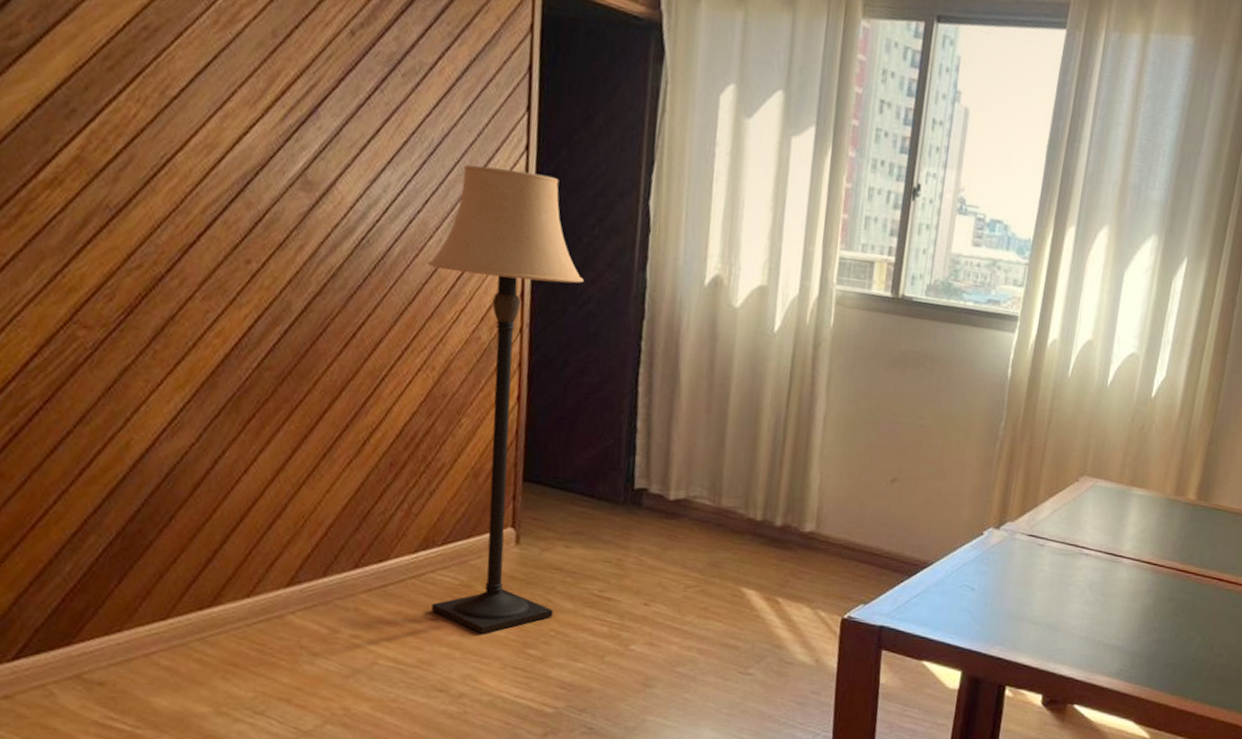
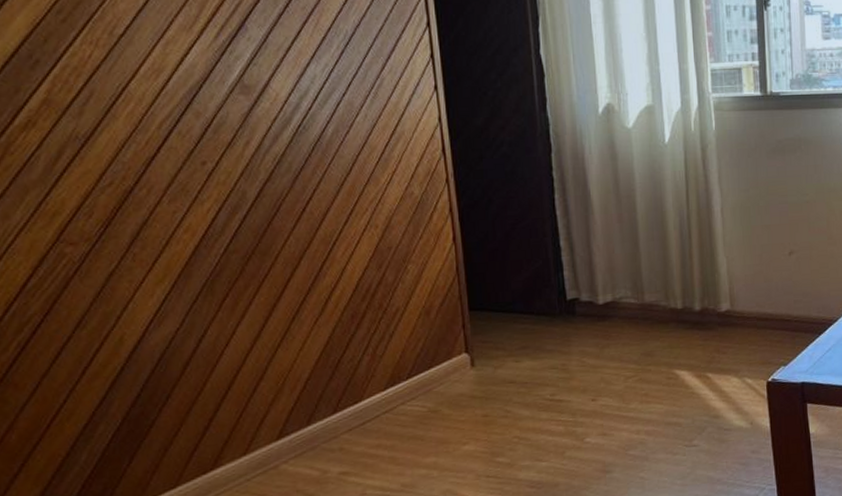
lamp: present [428,165,584,634] -> none [358,44,514,452]

